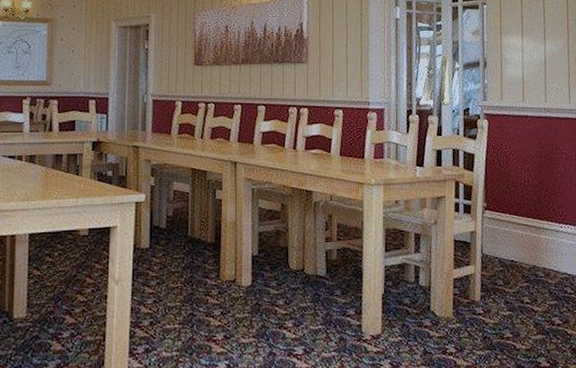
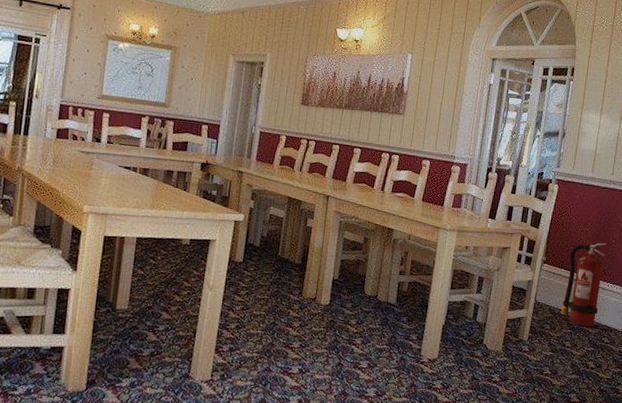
fire extinguisher: none [512,178,554,277] -> present [560,242,606,327]

